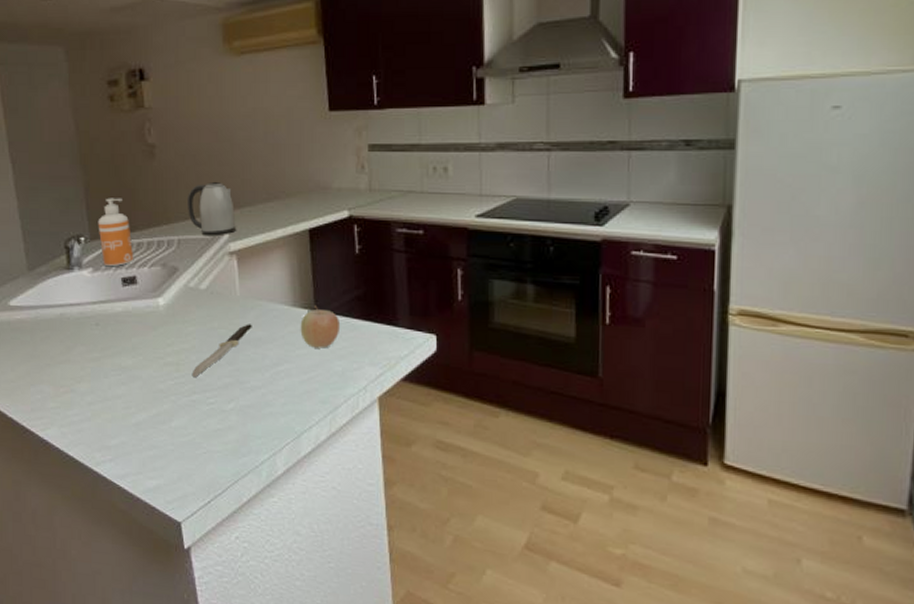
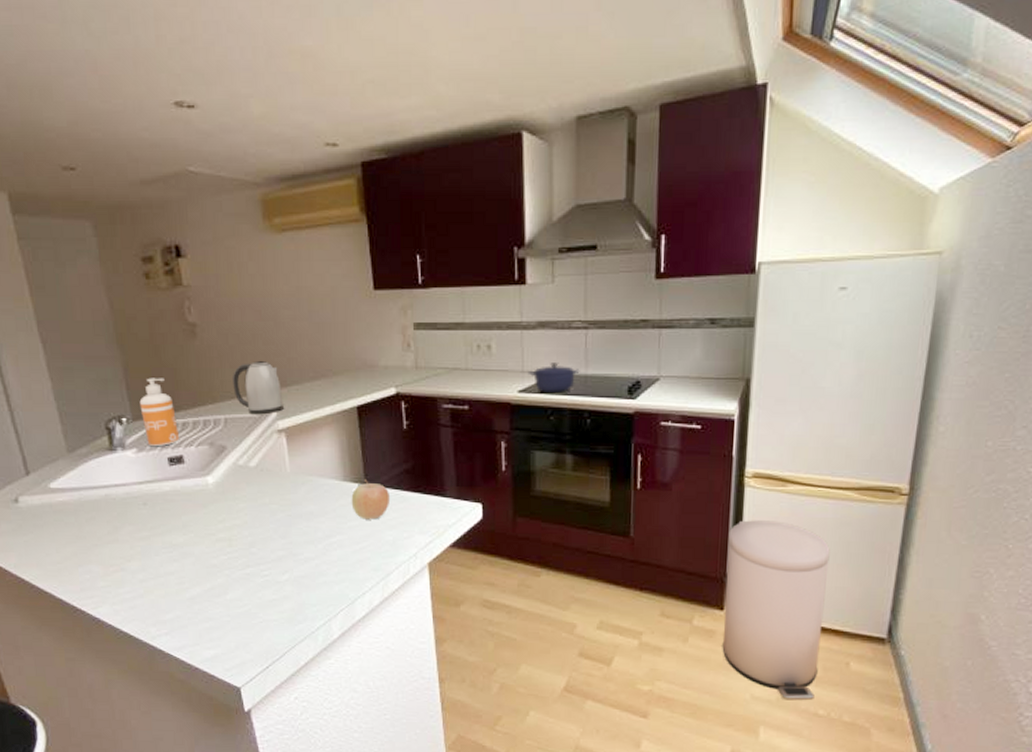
knife: present [193,324,252,378] -> none [246,499,304,552]
cooking pot: none [486,184,542,218] -> present [527,361,580,393]
pedal bin: none [707,363,833,579] -> present [722,520,830,701]

